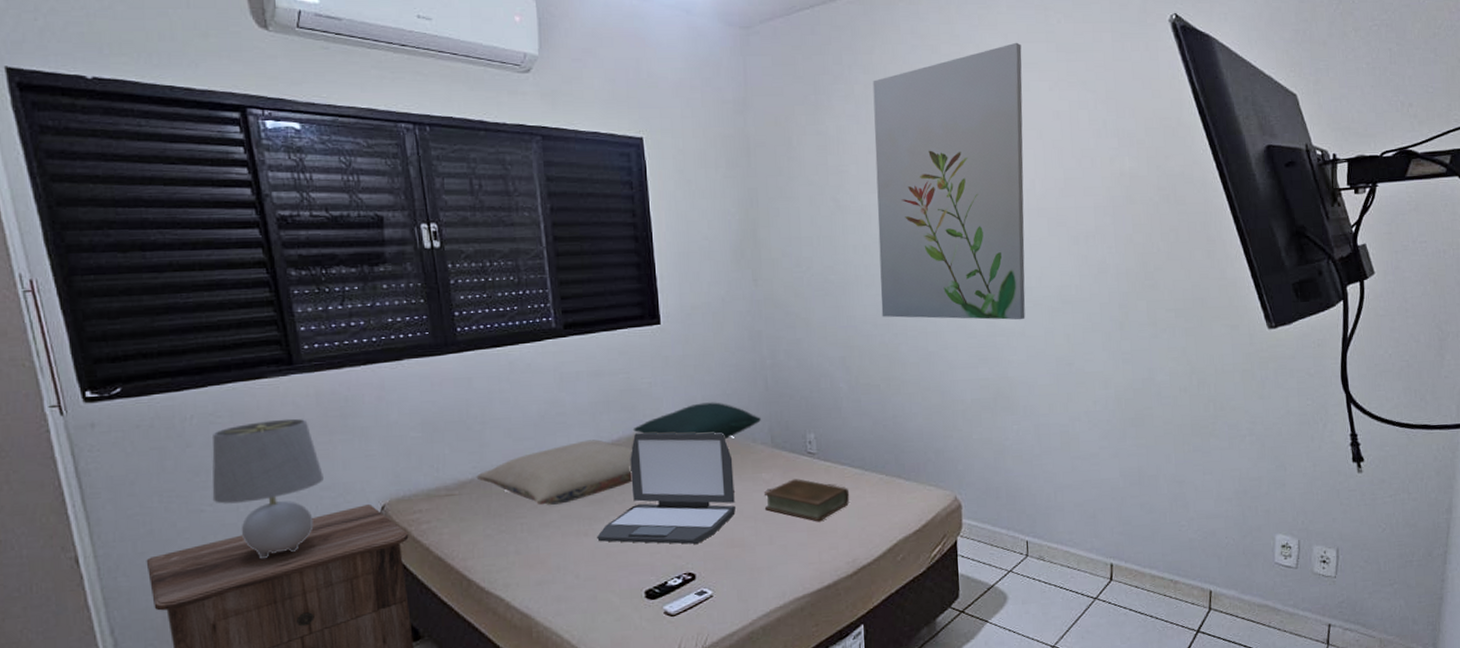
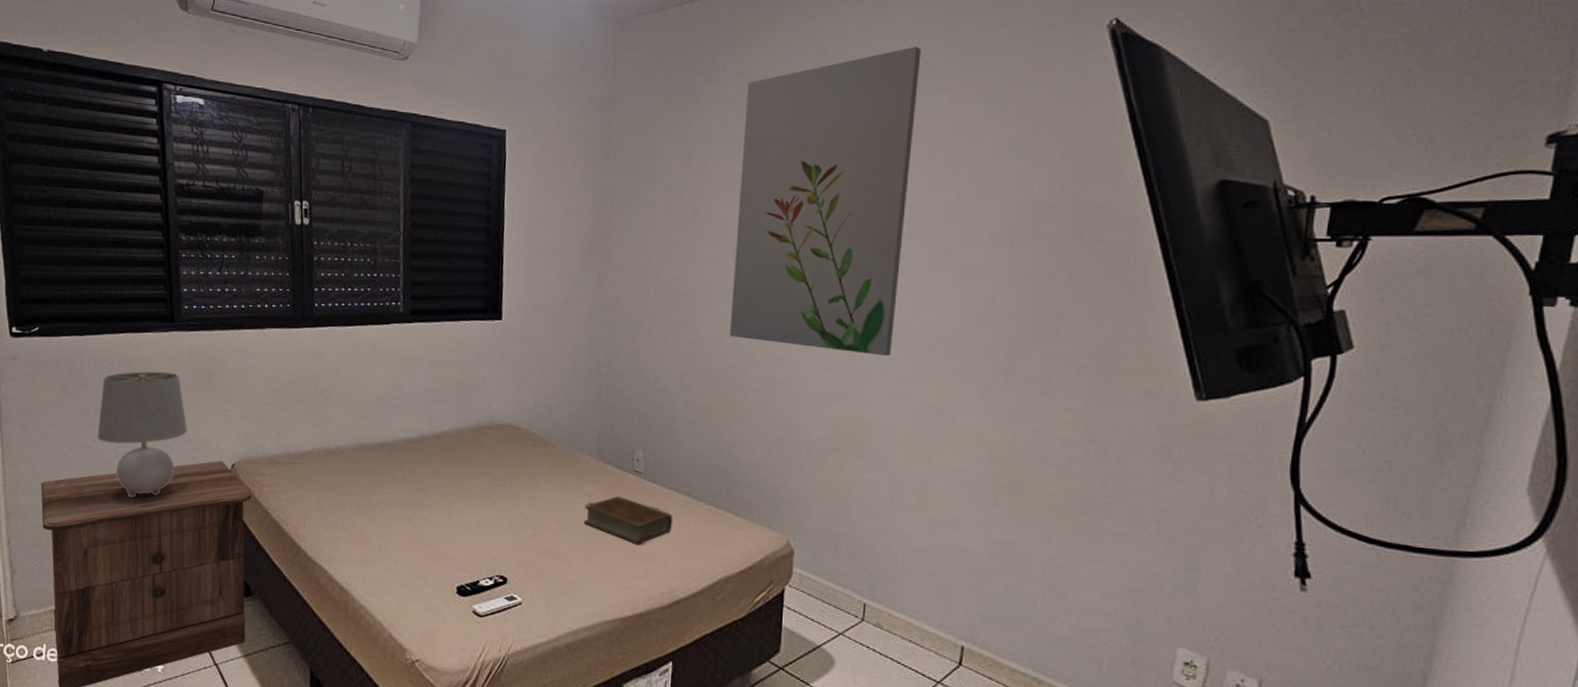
pillow: present [476,439,632,505] -> none [316,427,461,487]
laptop: present [597,432,735,544] -> none [418,426,557,547]
pillow: present [633,402,761,439] -> none [463,404,590,445]

